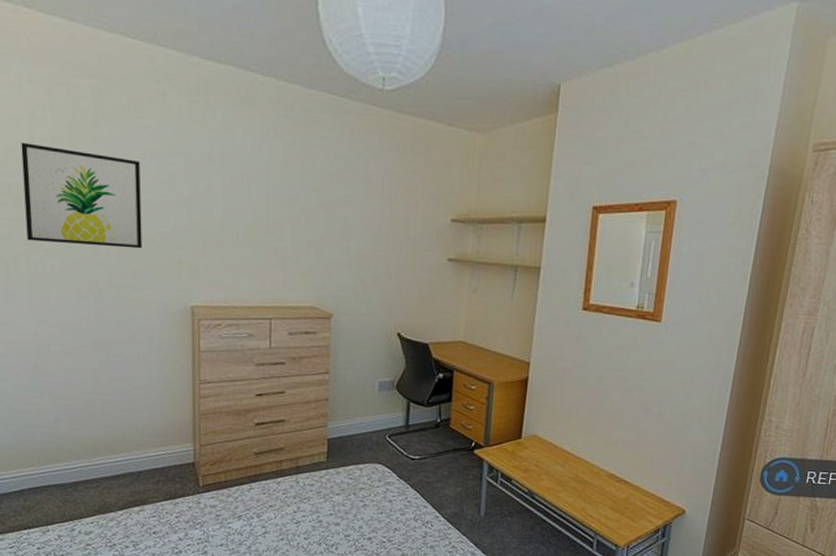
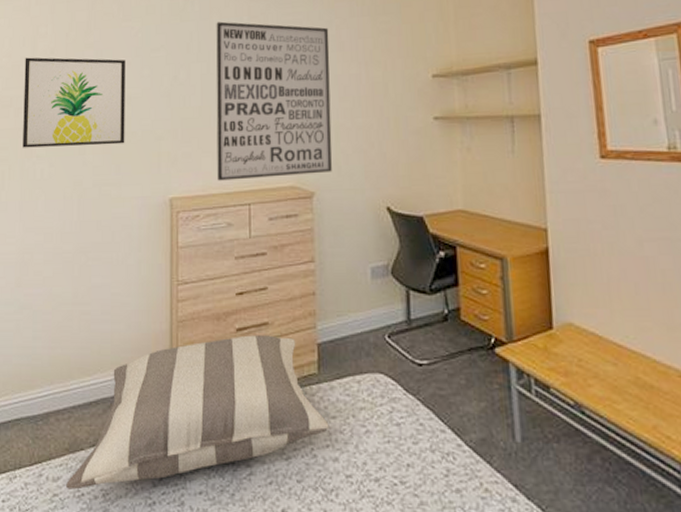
pillow: none [98,429,334,541] -> present [66,335,329,490]
wall art: none [239,135,357,298] -> present [216,21,332,181]

